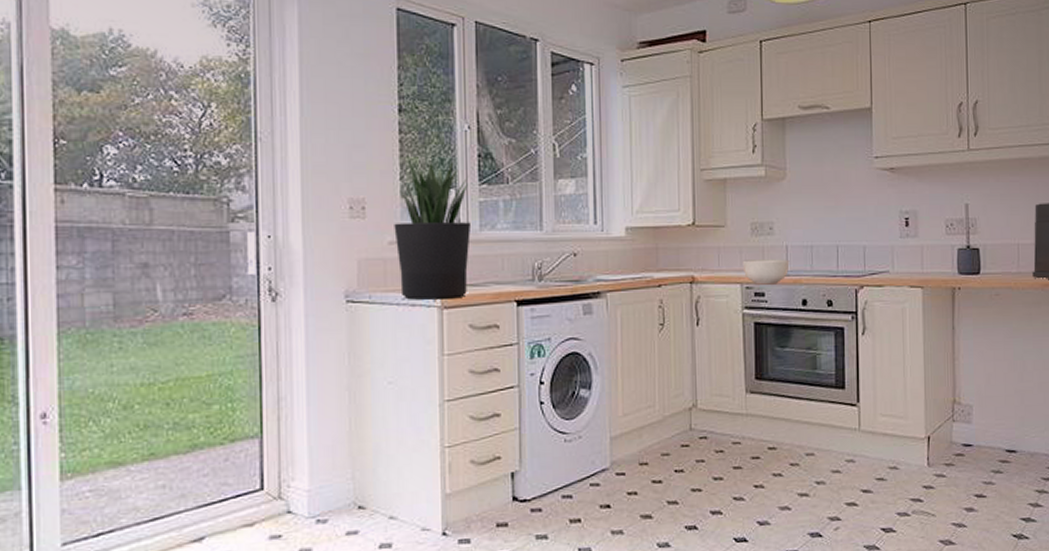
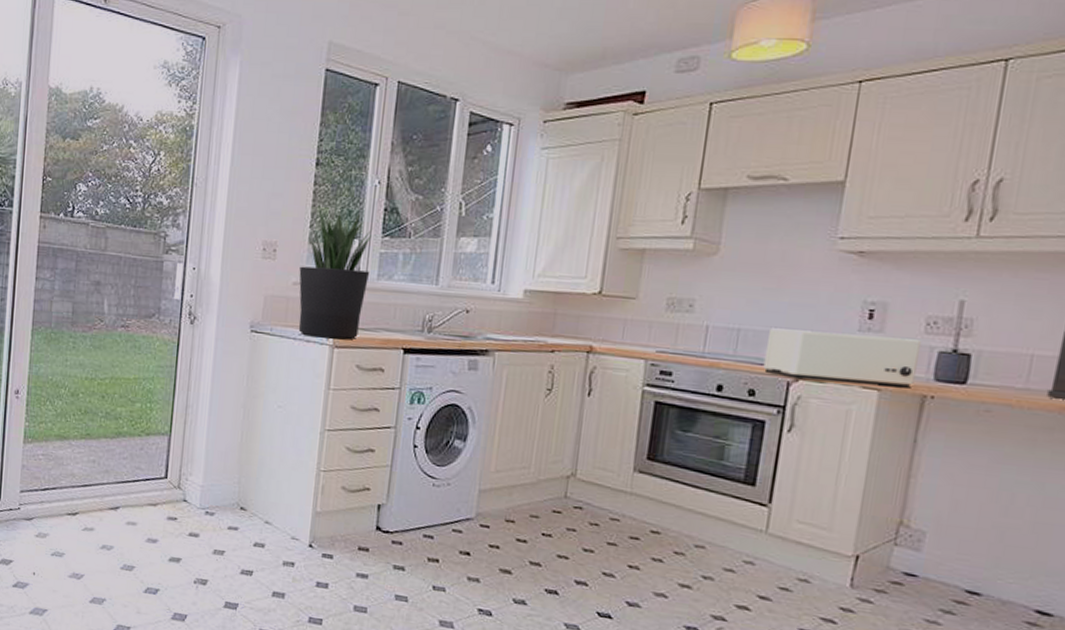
bowl: present [742,259,790,285] -> none [650,335,709,365]
toaster: none [834,240,946,287] -> present [763,328,922,389]

